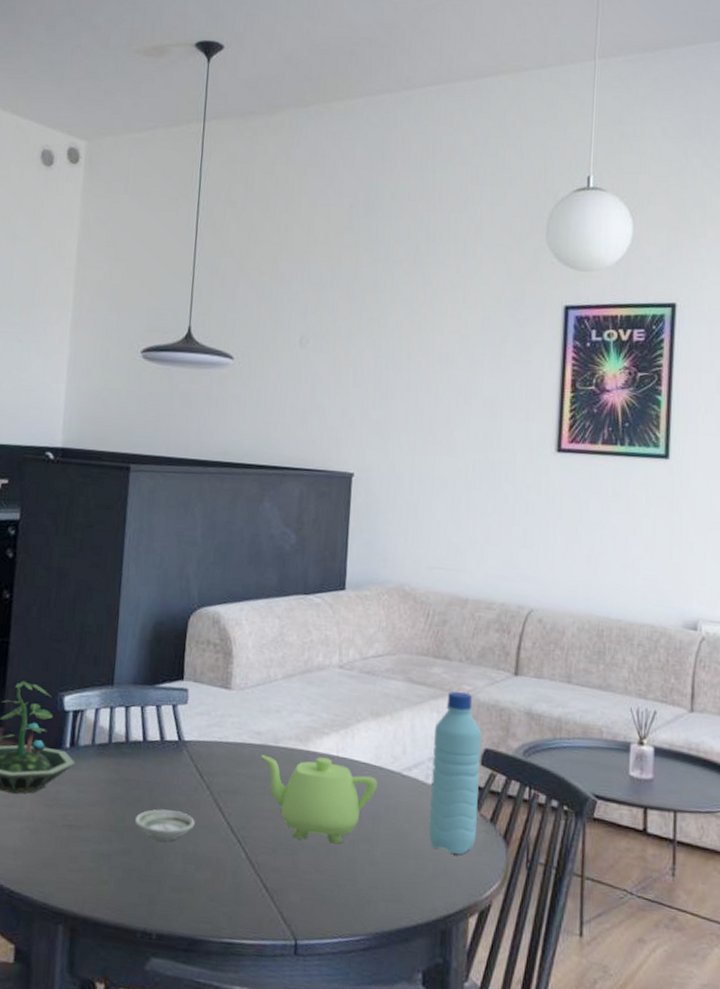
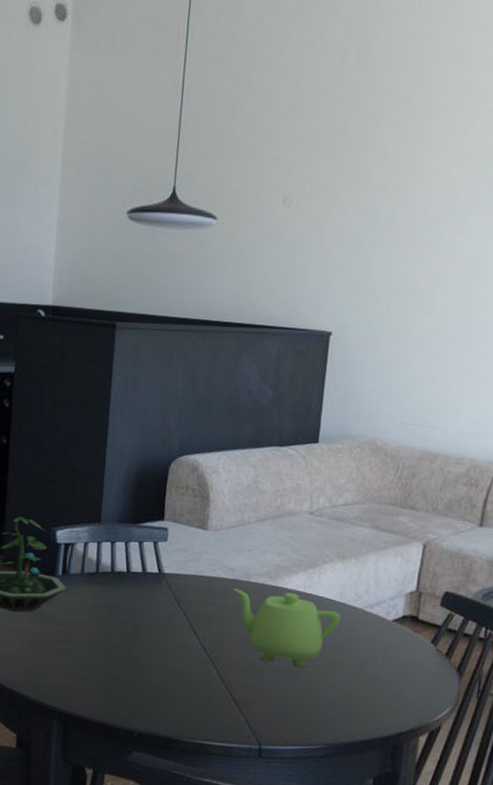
saucer: present [134,809,195,841] -> none [118,630,173,658]
water bottle: present [428,691,482,855] -> none [386,539,443,683]

